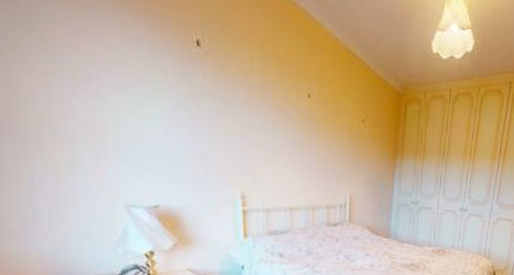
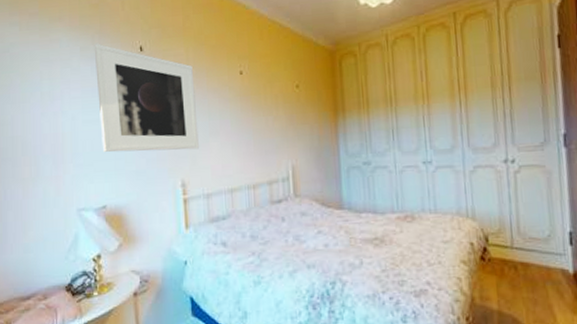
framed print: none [138,23,261,165] -> present [94,43,199,153]

